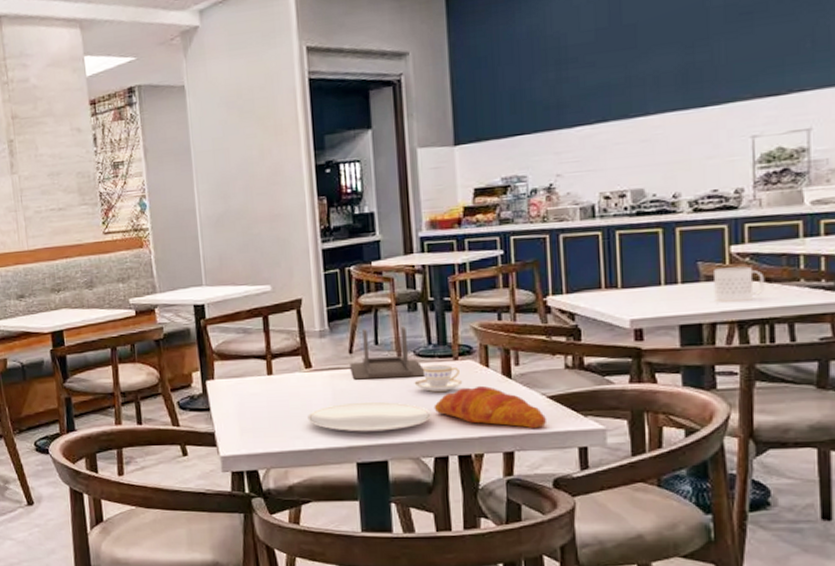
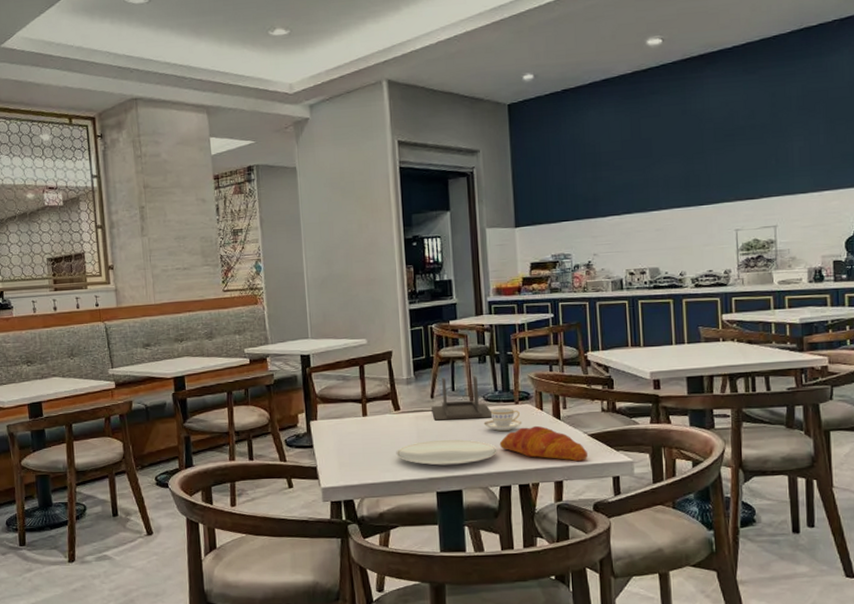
mug: present [714,266,765,302] -> none [711,331,748,359]

